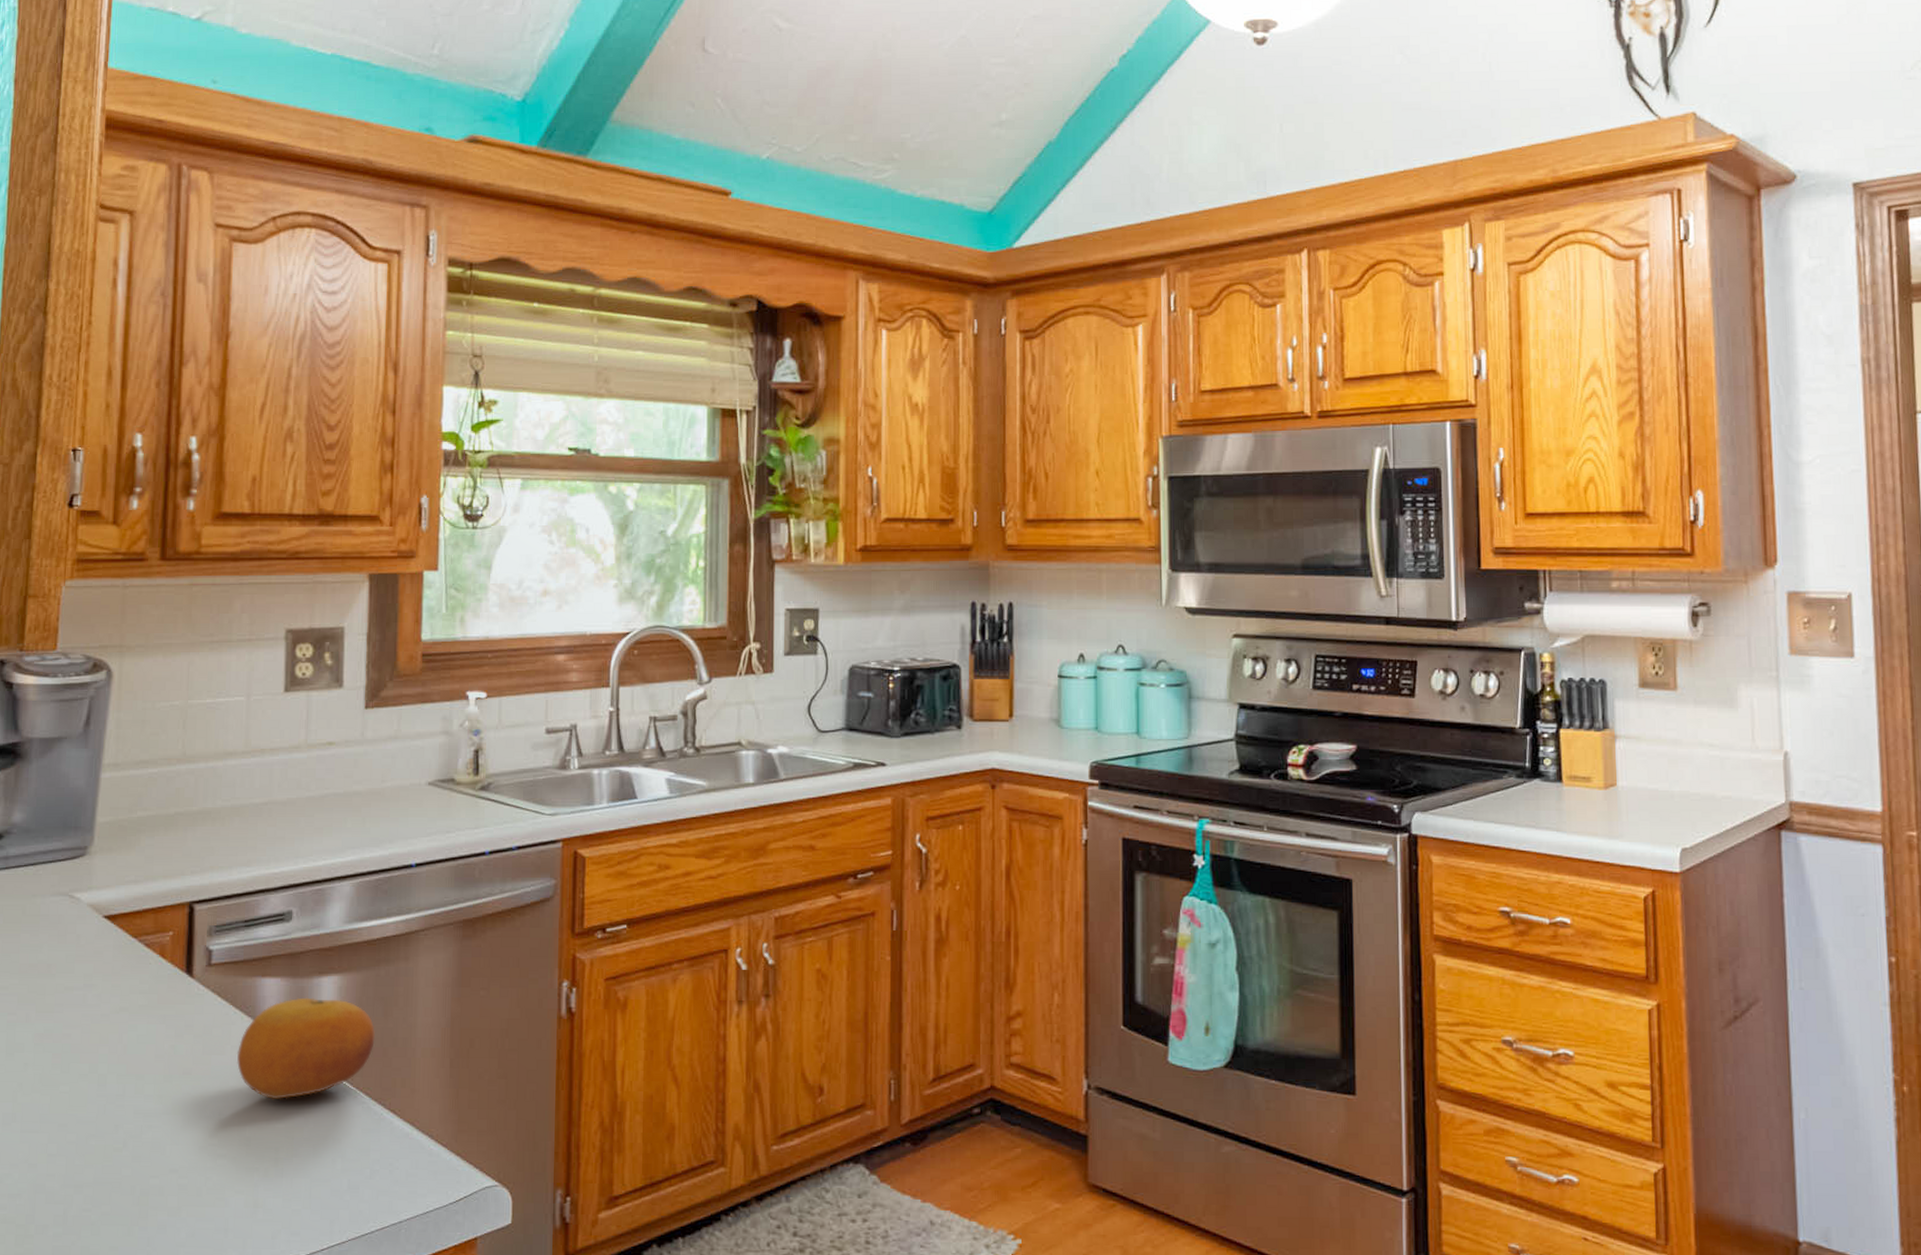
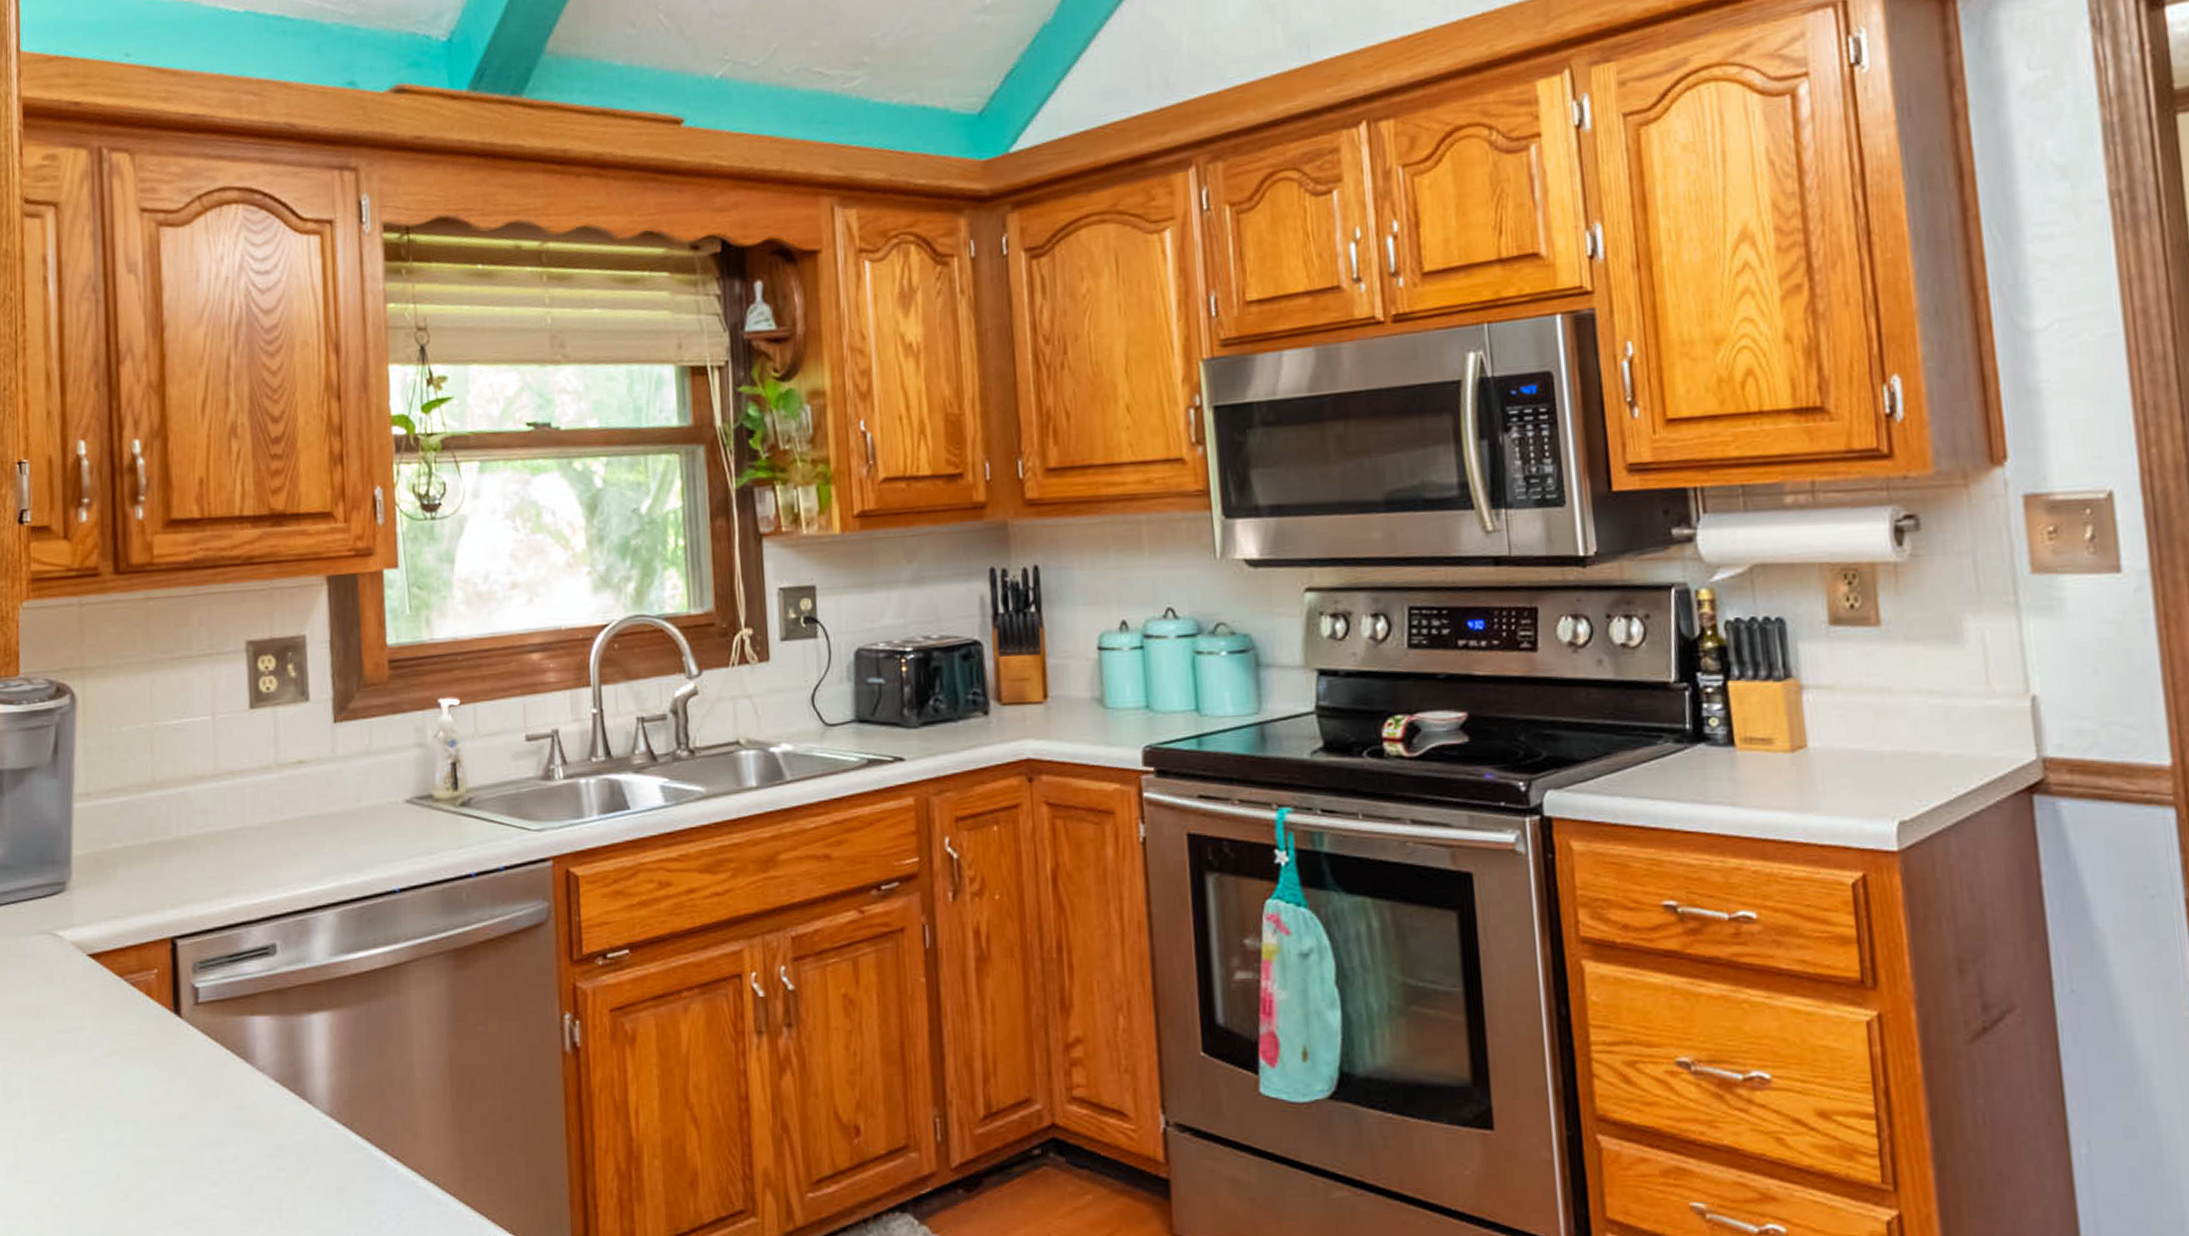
fruit: present [236,997,375,1100] -> none [231,1036,371,1147]

